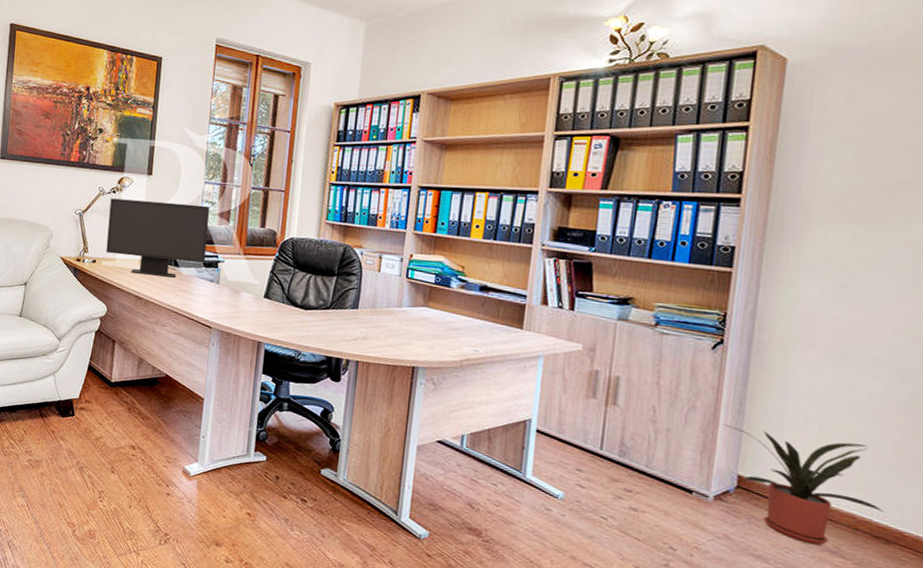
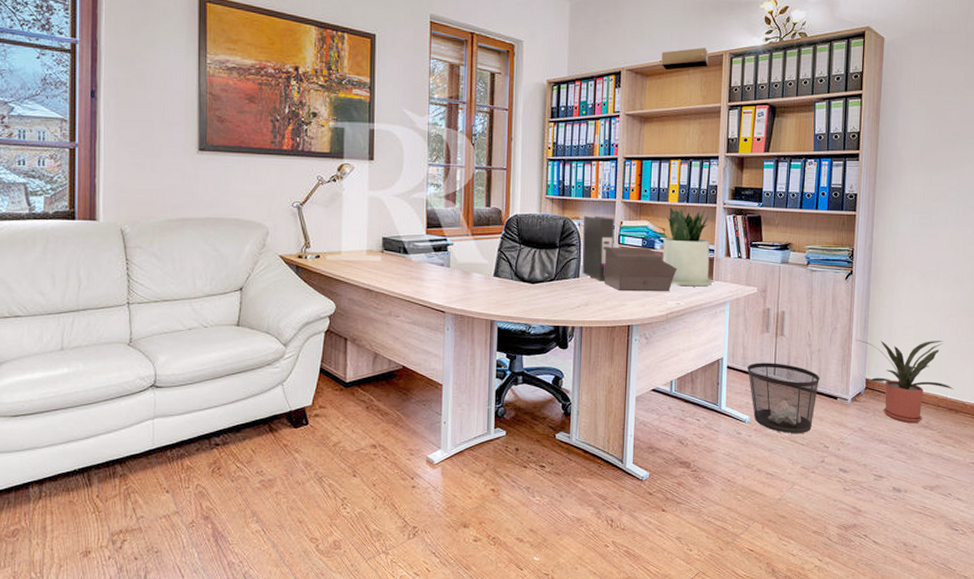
computer monitor: present [106,198,210,278] -> none [330,187,436,266]
binder: none [362,245,404,316] -> present [582,215,615,281]
sewing box: none [387,279,478,335] -> present [604,246,677,292]
planter: none [459,244,525,336] -> present [662,207,714,287]
box: none [470,70,532,95] -> present [661,47,709,71]
waste bin: none [563,431,667,526] -> present [747,362,820,433]

